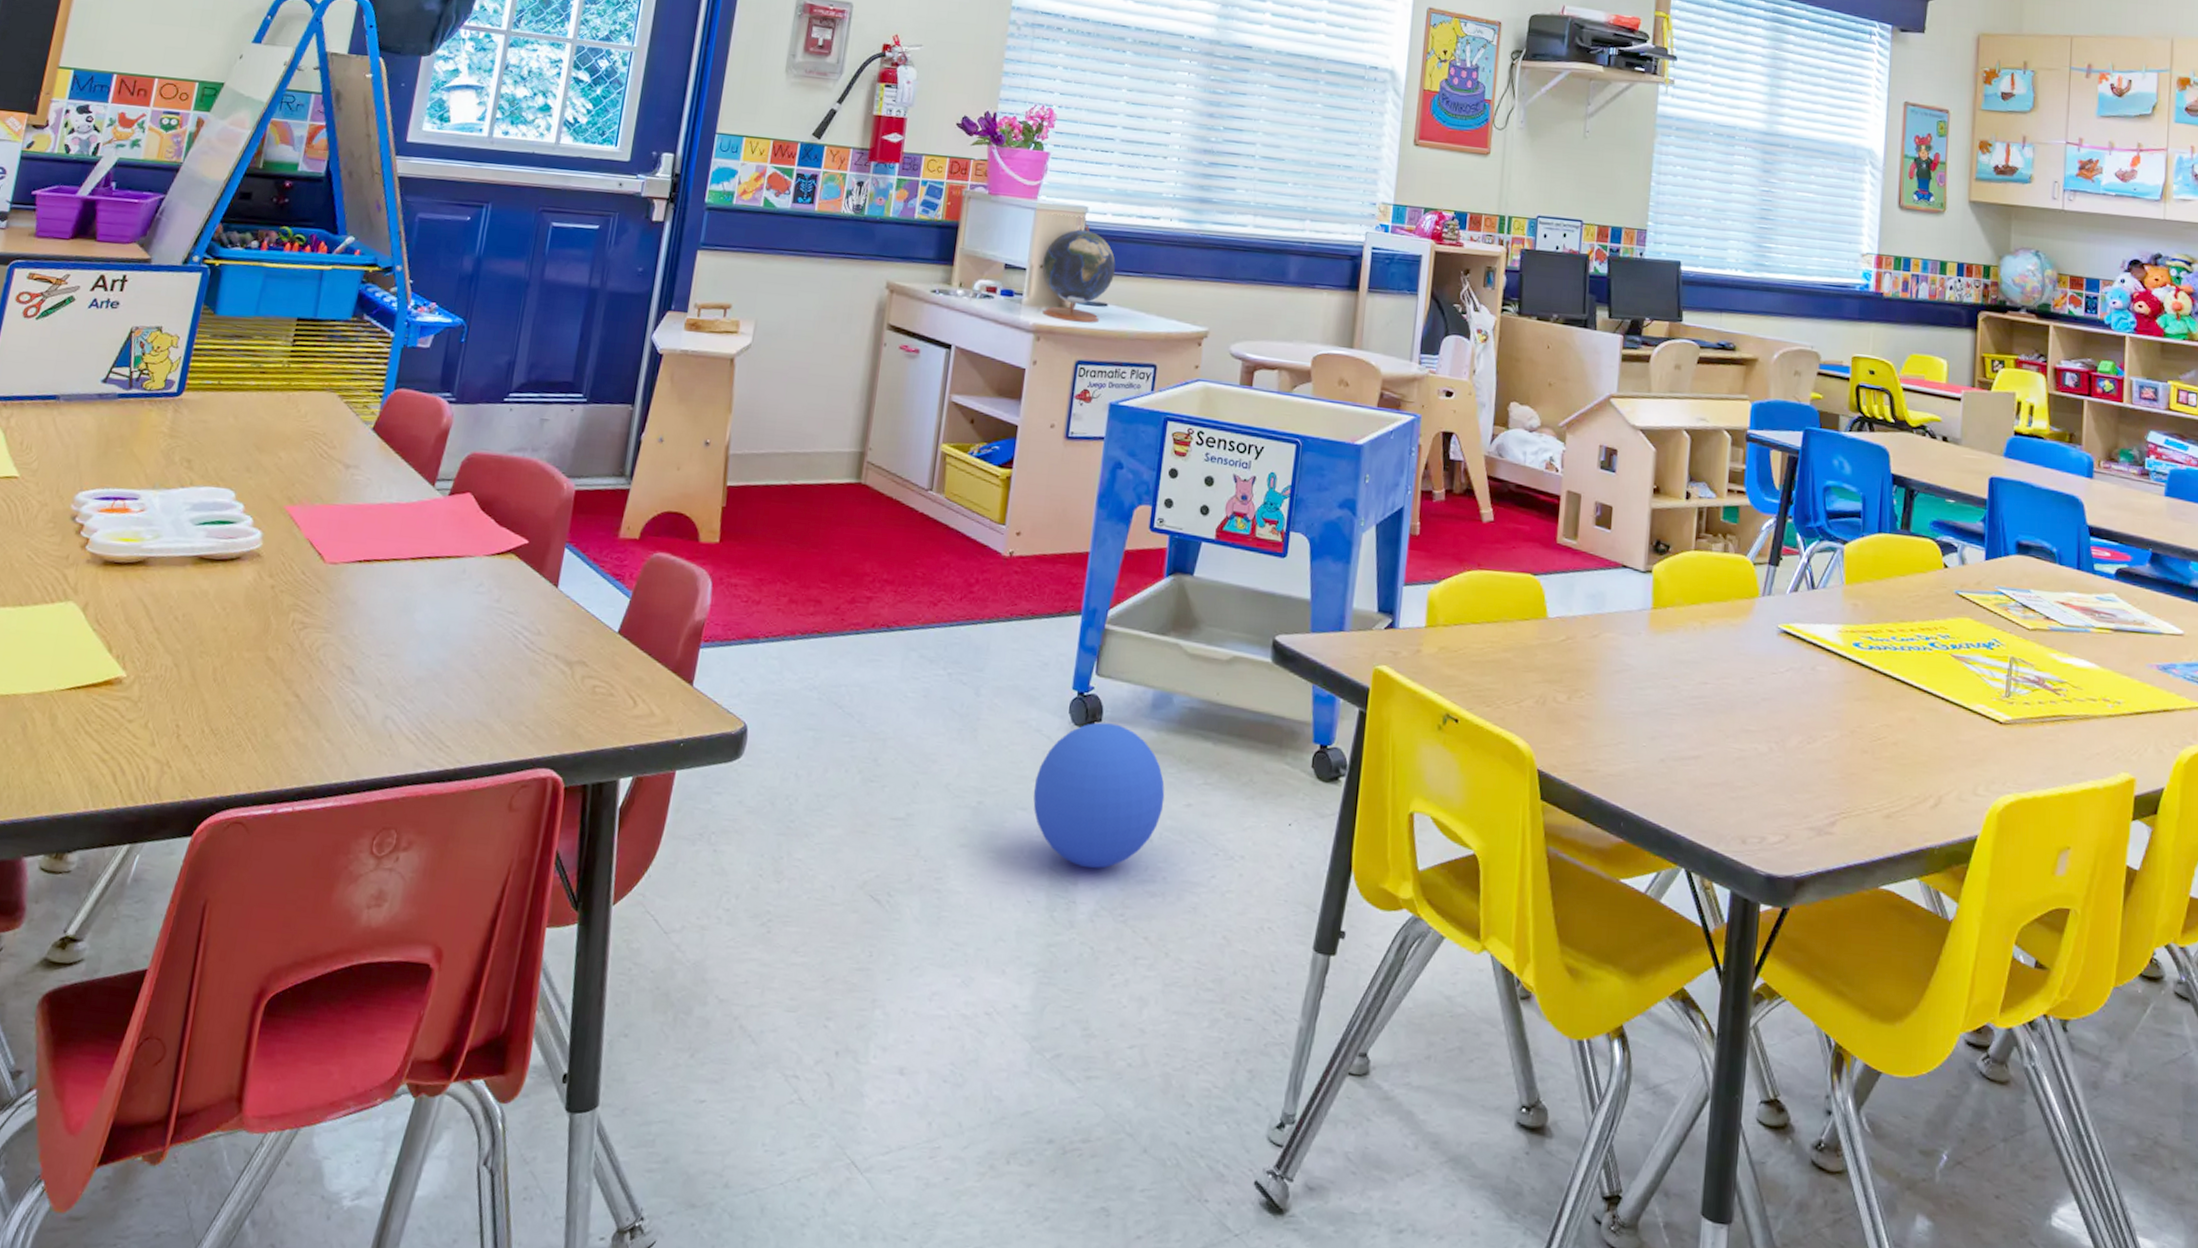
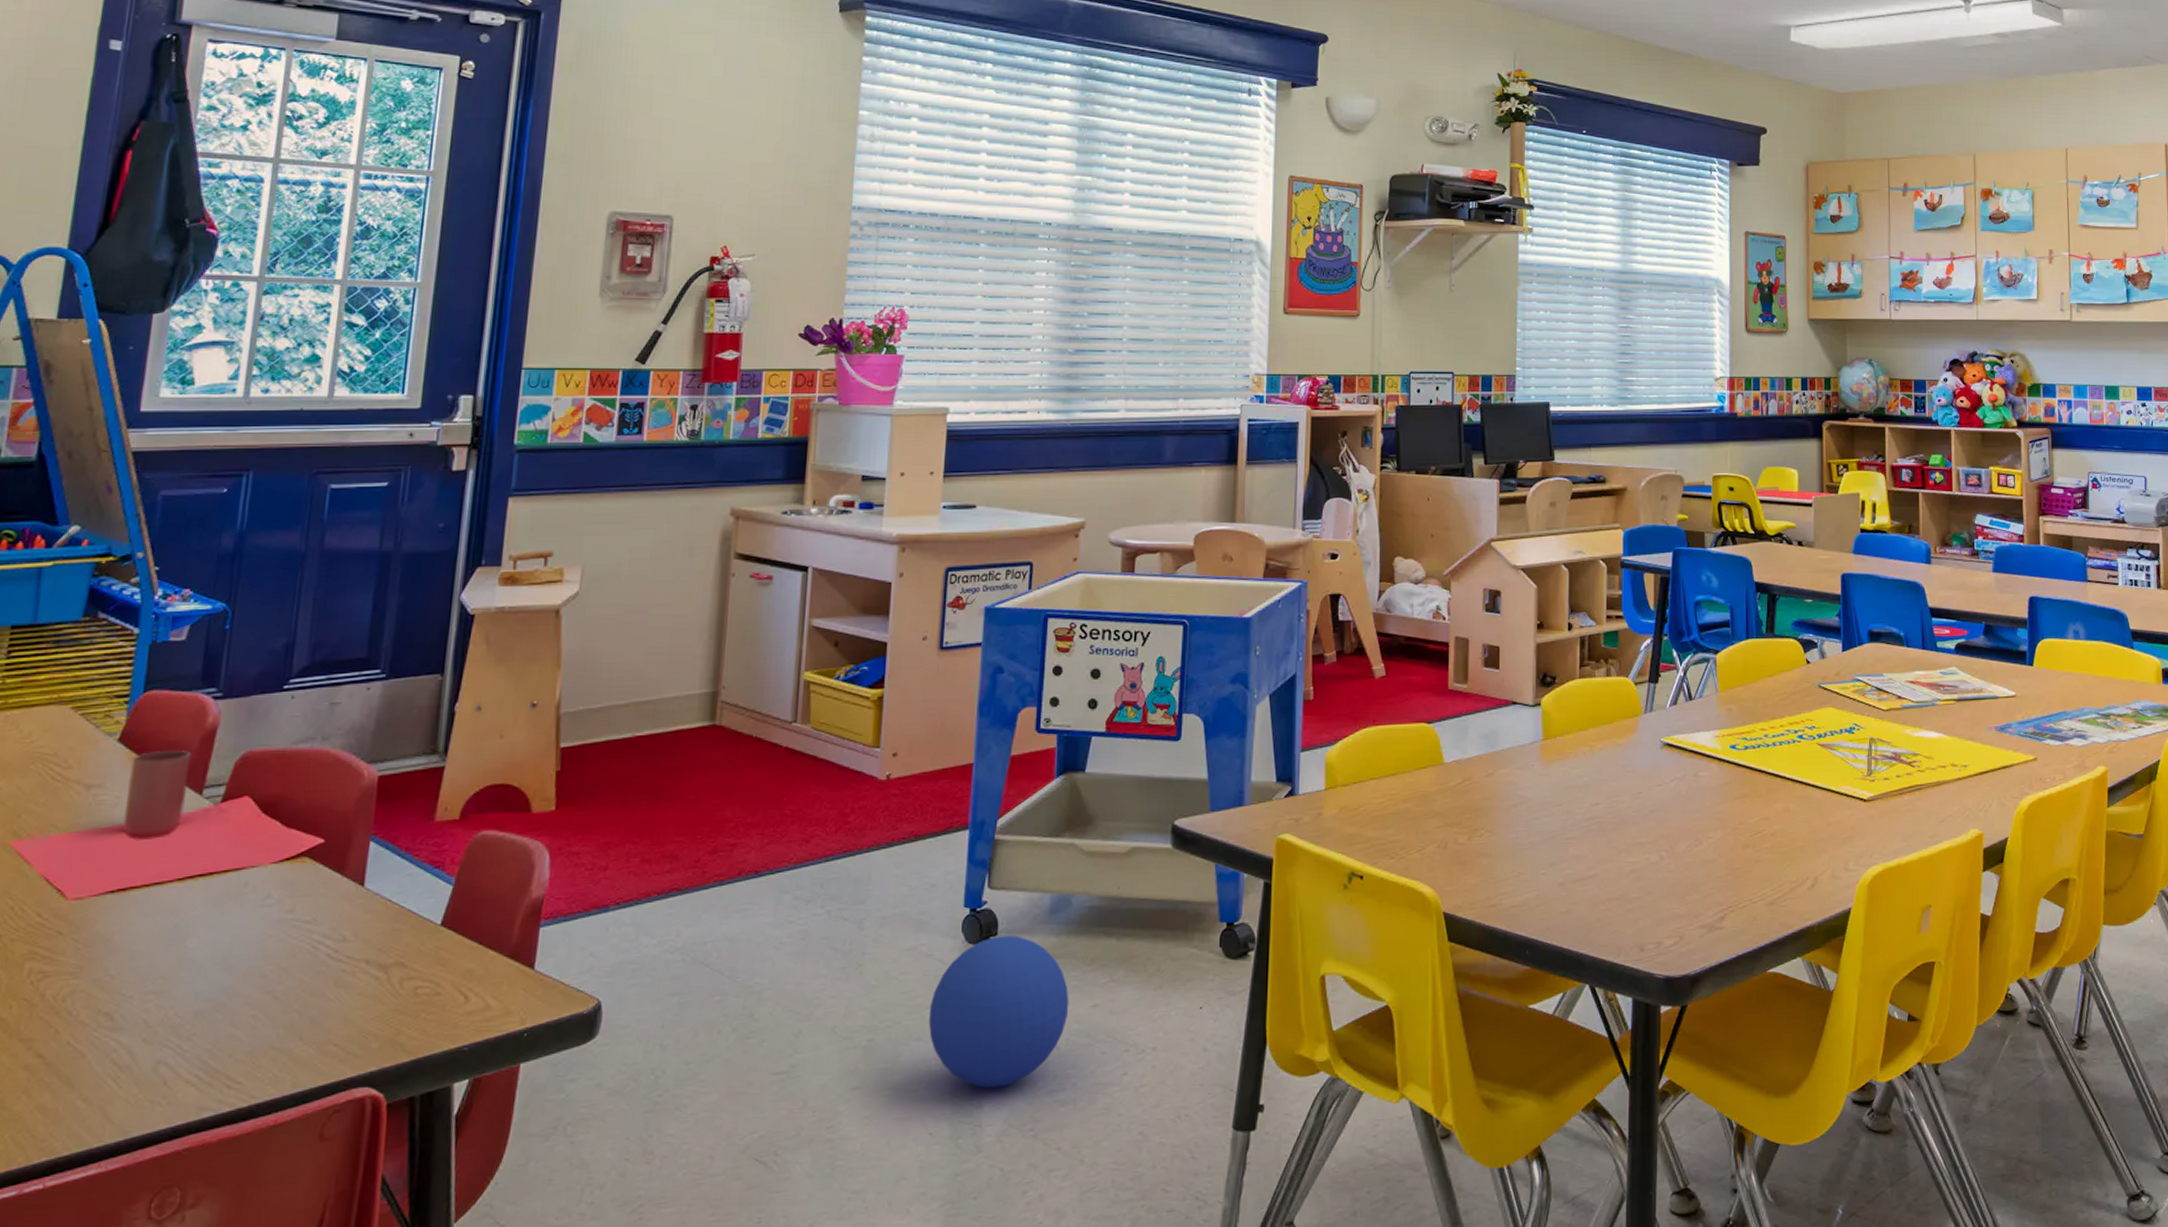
cup: none [371,442,428,521] -> present [122,750,192,840]
globe: present [1042,225,1116,324] -> none [903,426,982,529]

